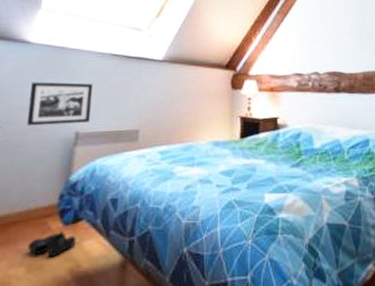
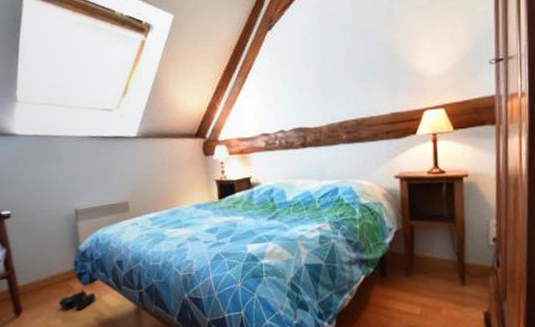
picture frame: present [27,82,93,126] -> none [26,166,85,208]

